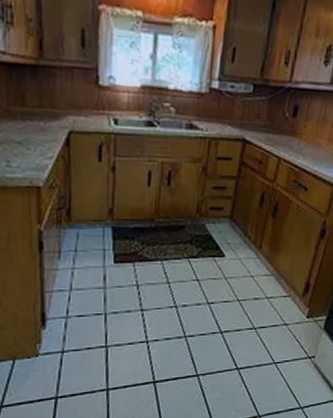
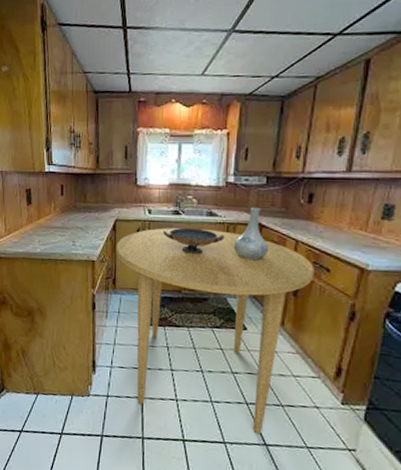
dining table: none [70,143,294,360] -> present [115,228,314,435]
decorative bowl: none [132,142,206,175] -> present [163,227,225,254]
vase: none [214,119,252,181] -> present [233,206,269,261]

